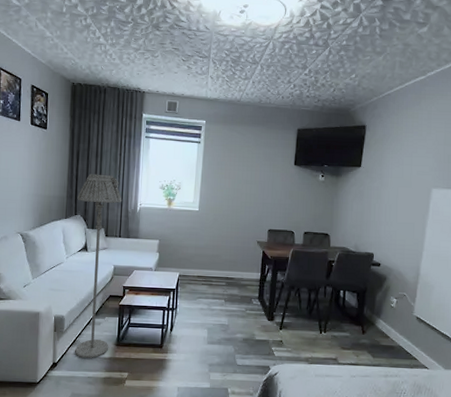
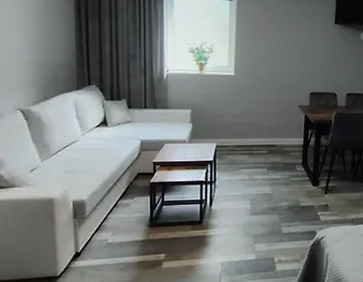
floor lamp: present [75,174,123,359] -> none [90,37,146,244]

